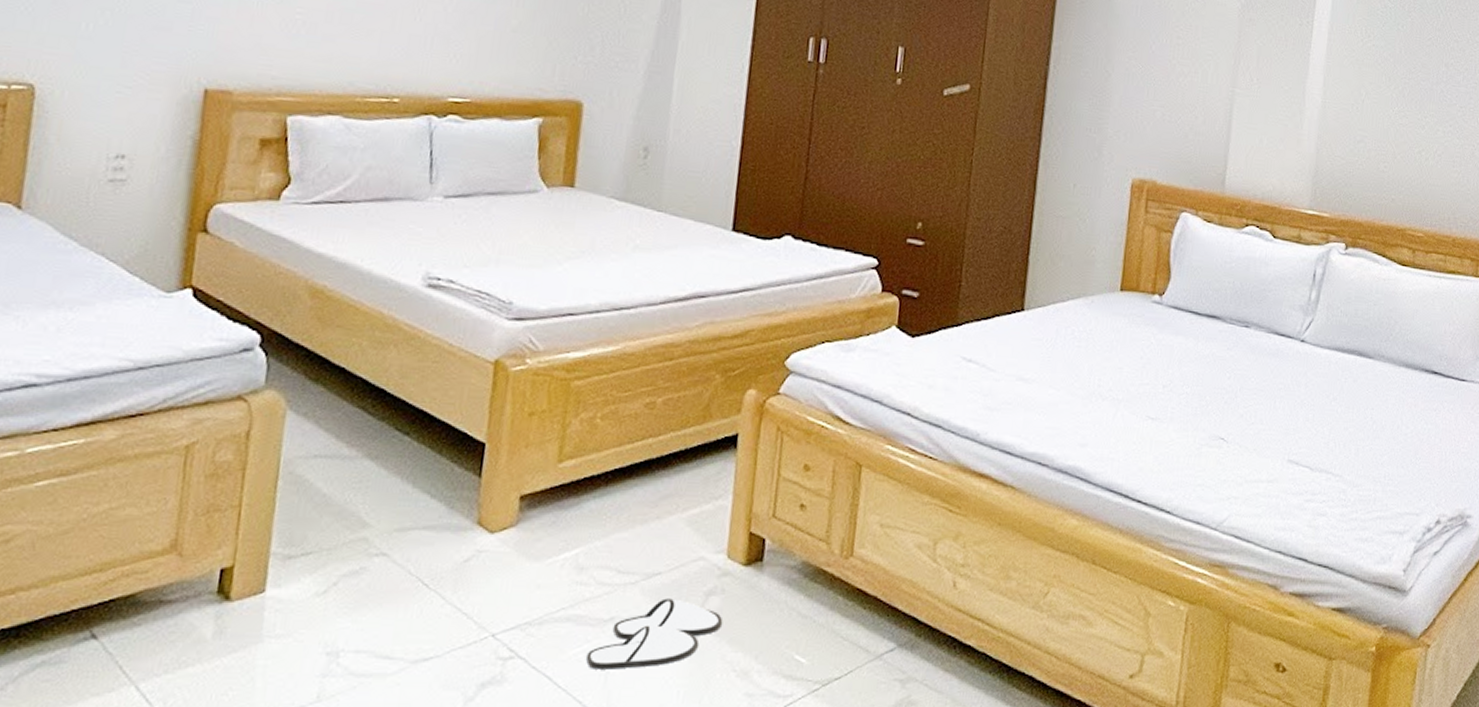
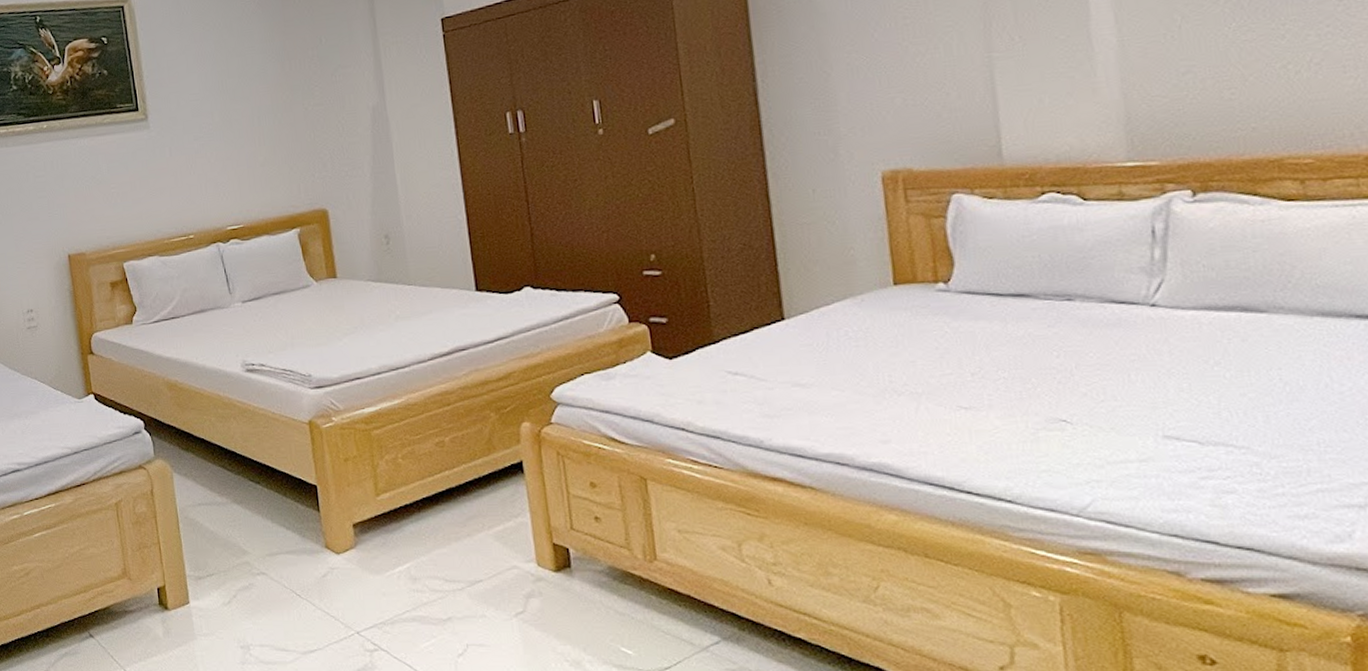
slippers: present [586,598,723,670] -> none [436,601,547,659]

